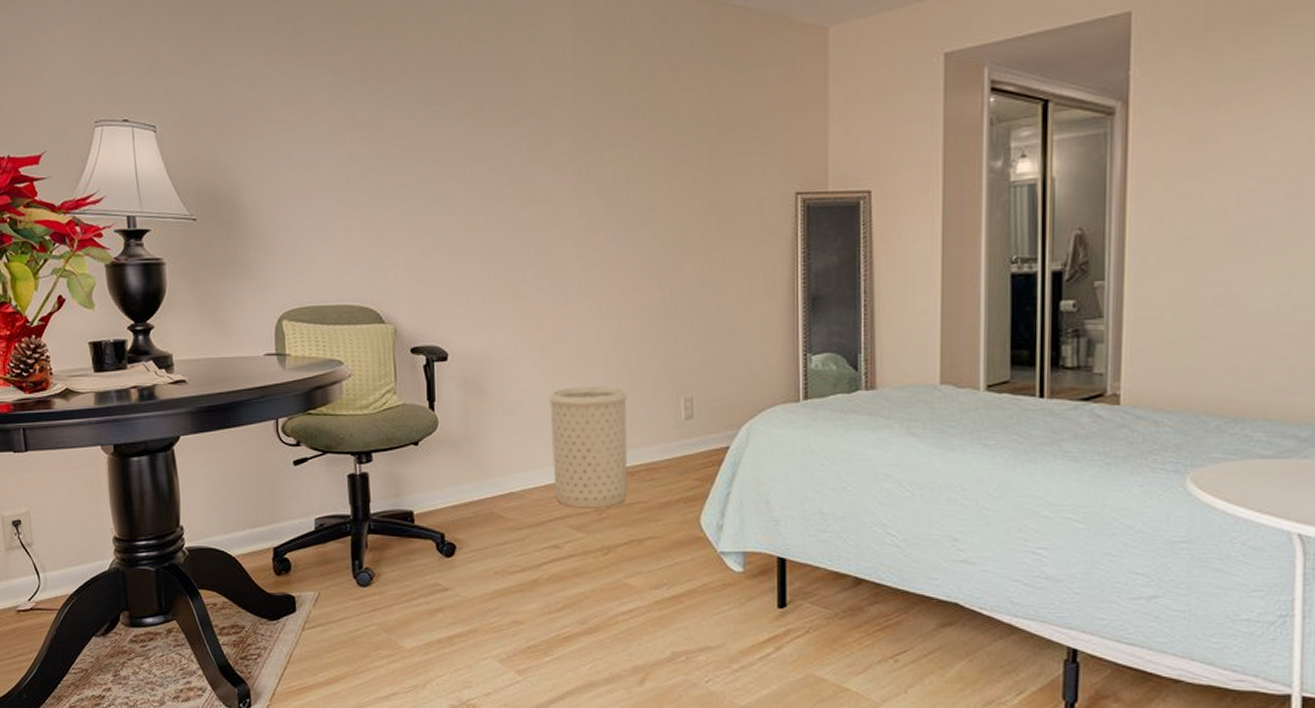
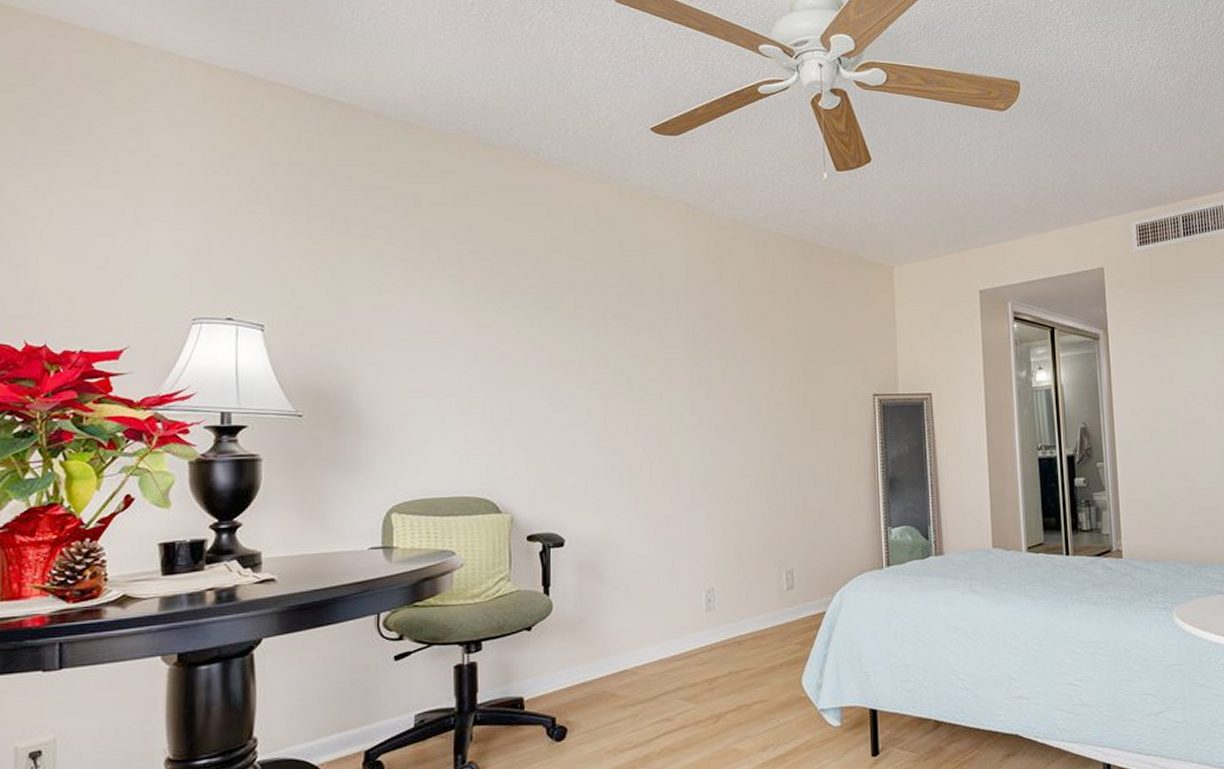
laundry basket: present [548,387,628,509] -> none [661,563,736,680]

